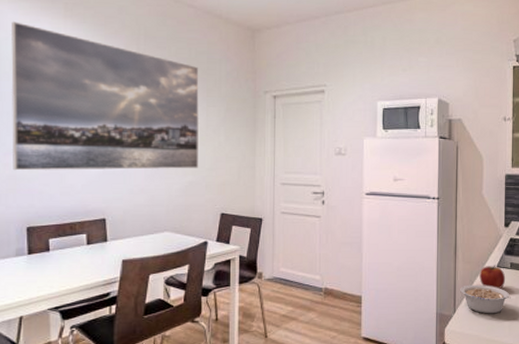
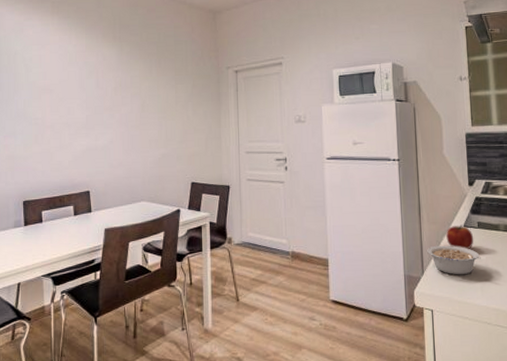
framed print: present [11,21,199,171] -> none [9,21,169,151]

